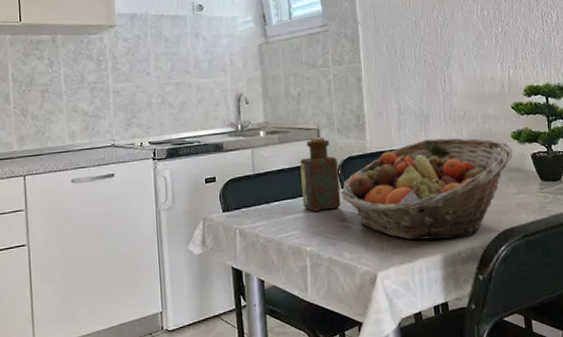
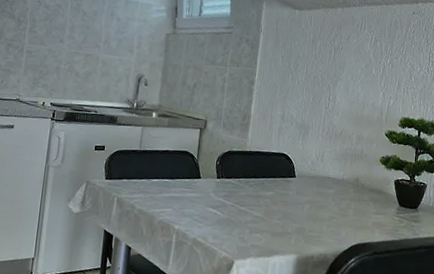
bottle: present [300,137,341,212] -> none [179,127,219,196]
fruit basket: present [341,138,513,240] -> none [215,148,379,244]

